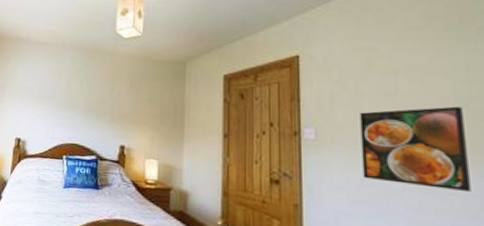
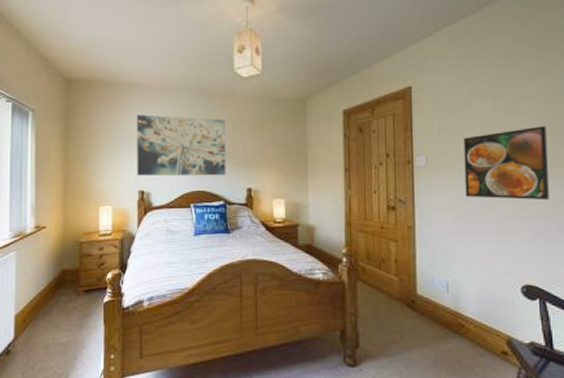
wall art: none [16,67,104,131] -> present [137,114,226,176]

